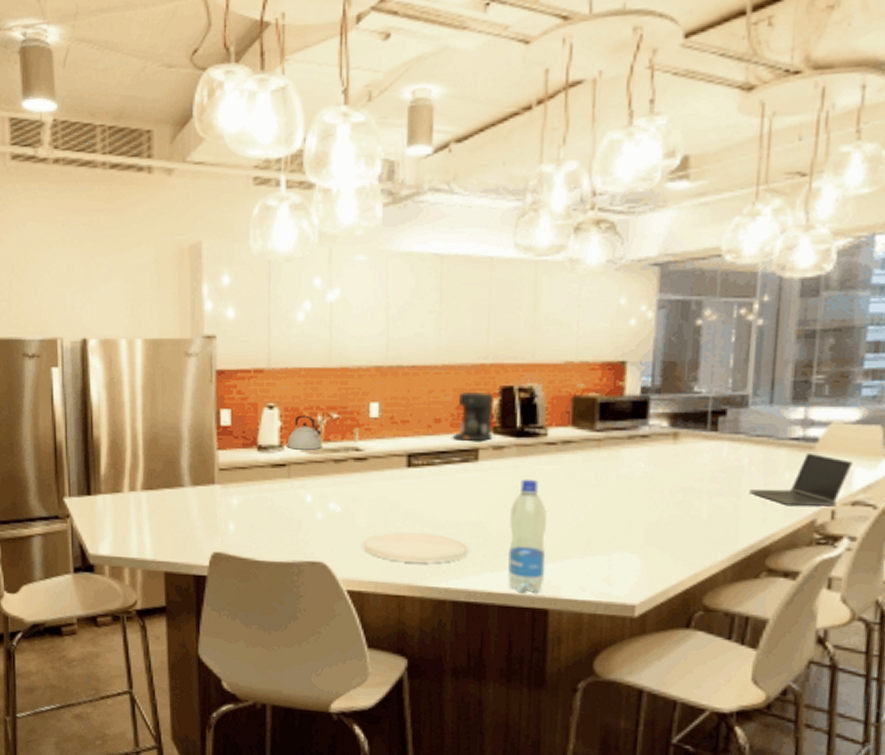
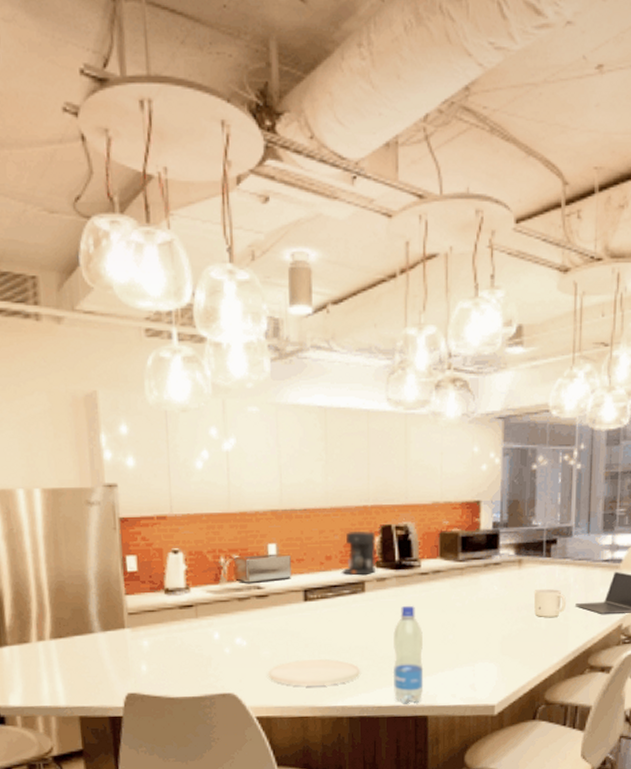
kettle: present [286,415,322,450] -> none [192,558,226,591]
toaster: none [332,413,395,445] -> present [234,553,291,584]
mug: none [692,468,738,504] -> present [533,588,567,617]

